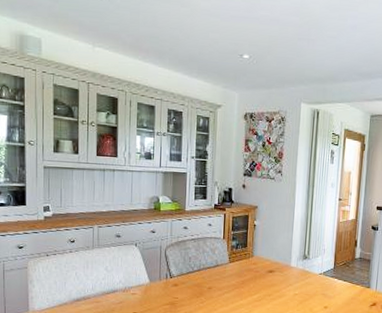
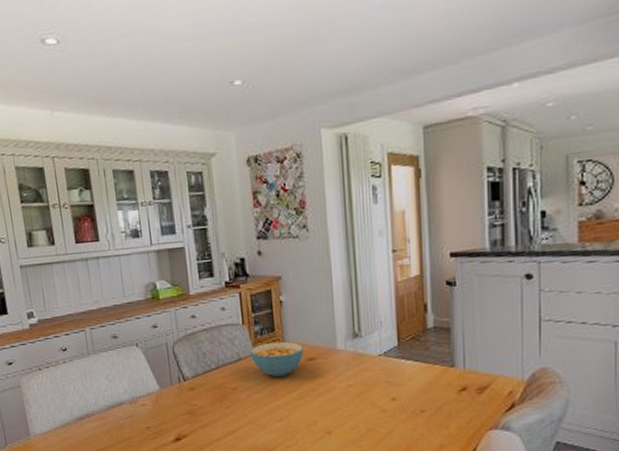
cereal bowl: none [225,255,267,282] -> present [249,341,304,377]

